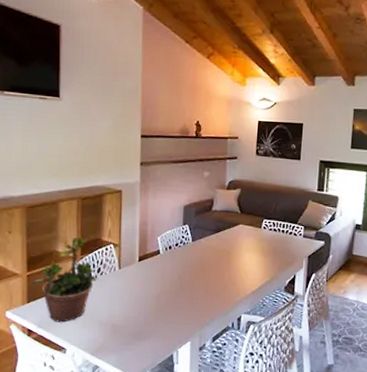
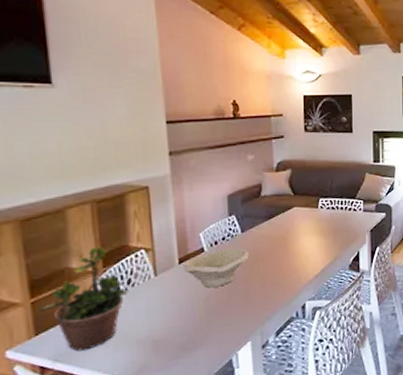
bowl: none [142,254,197,287] -> present [183,248,249,288]

